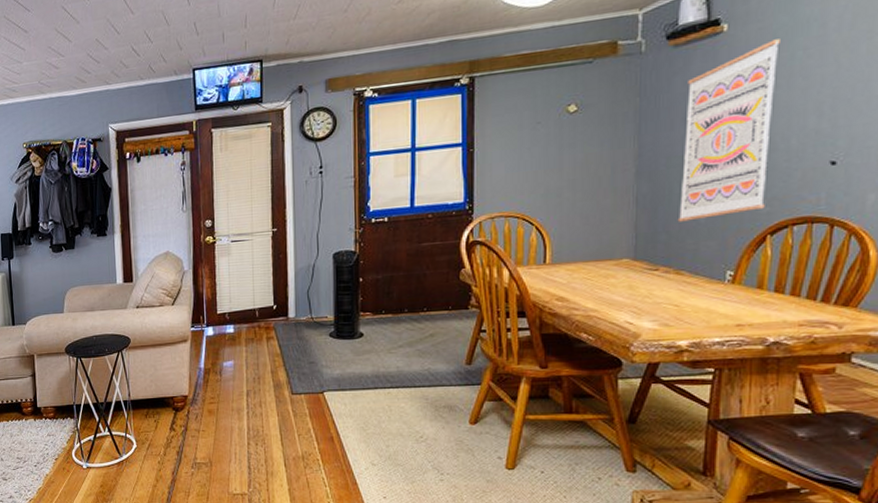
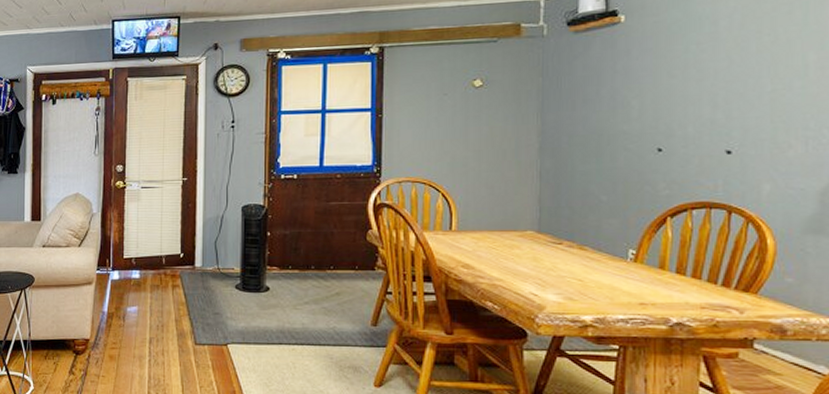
wall art: present [677,39,780,222] -> none [580,33,674,199]

